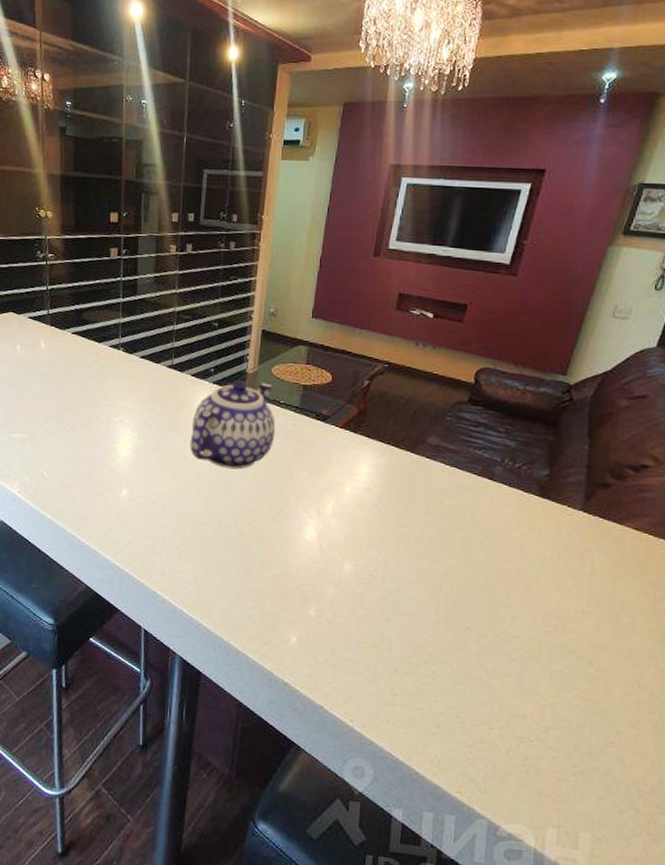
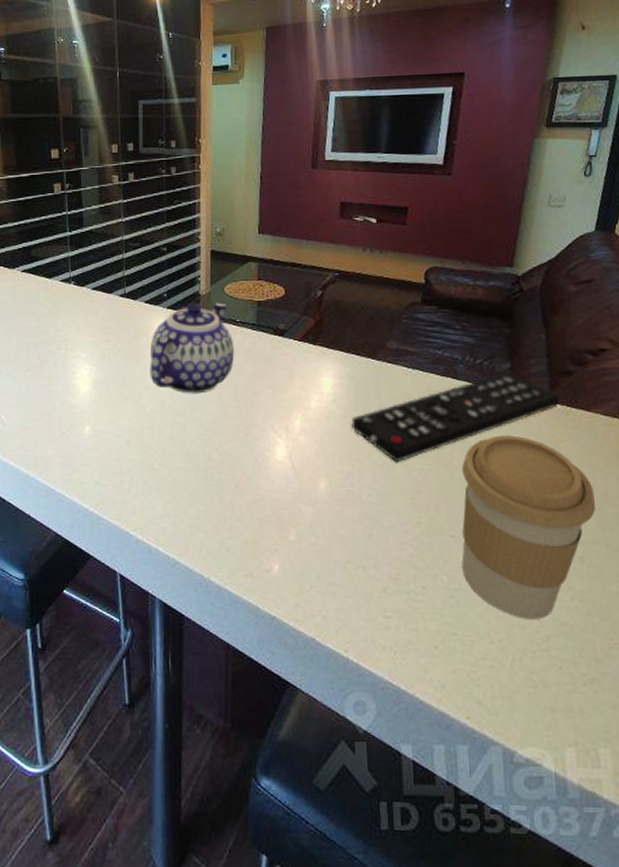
remote control: none [381,479,594,554] -> present [350,373,560,463]
coffee cup: none [472,538,613,712] -> present [461,435,595,619]

